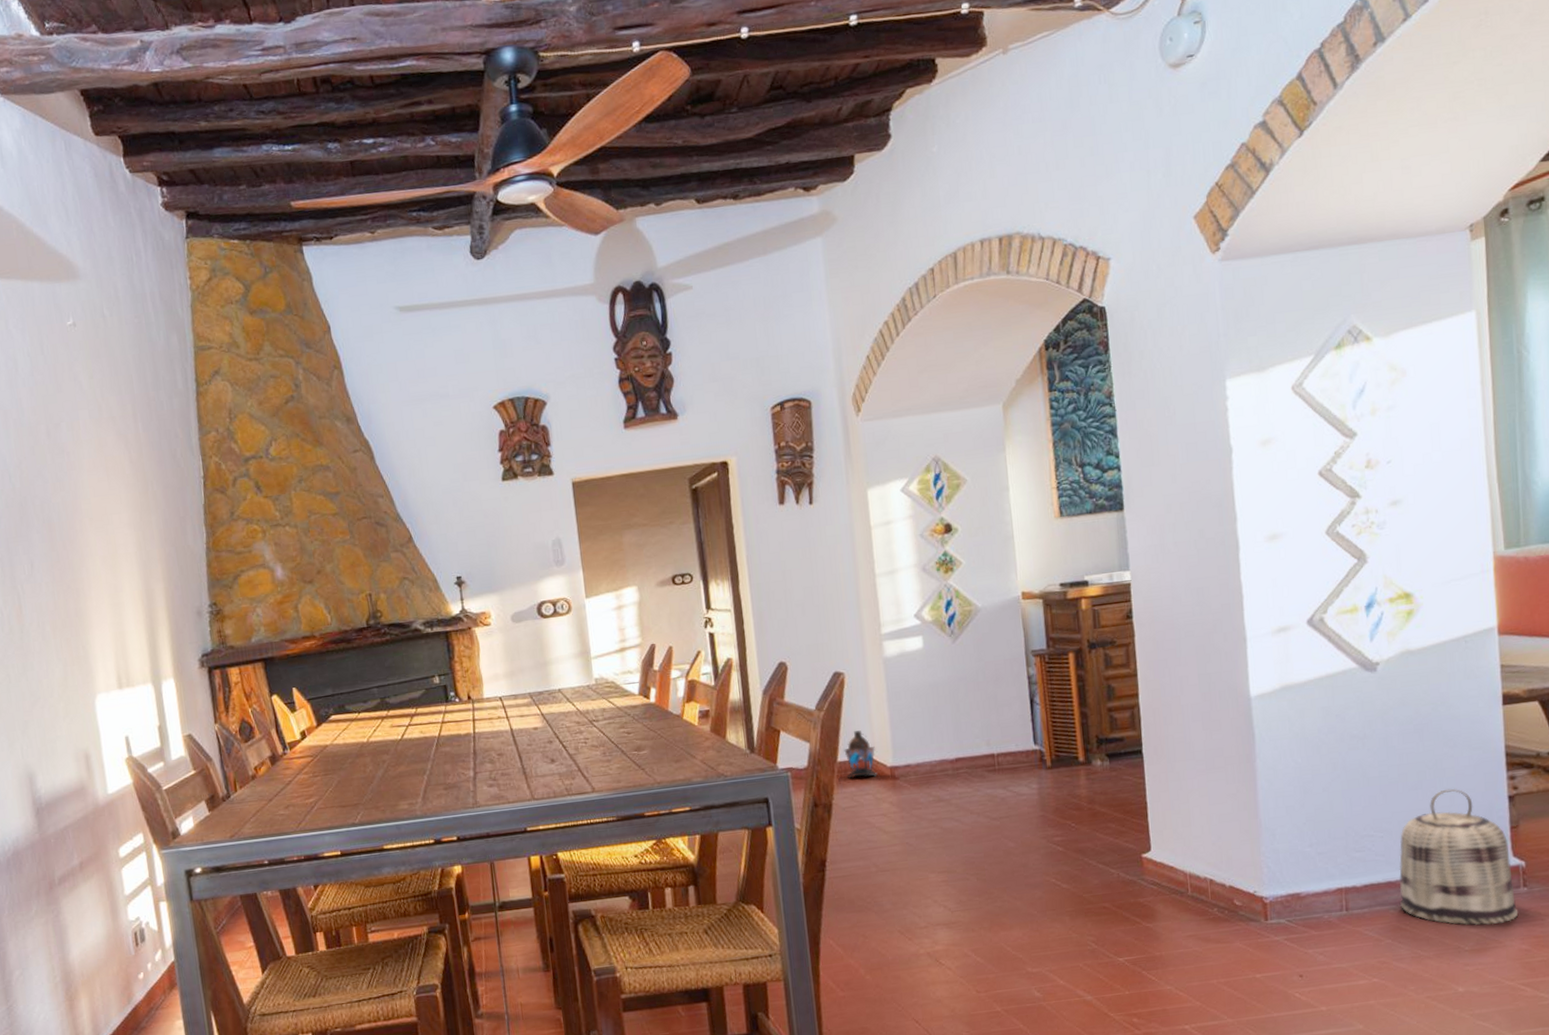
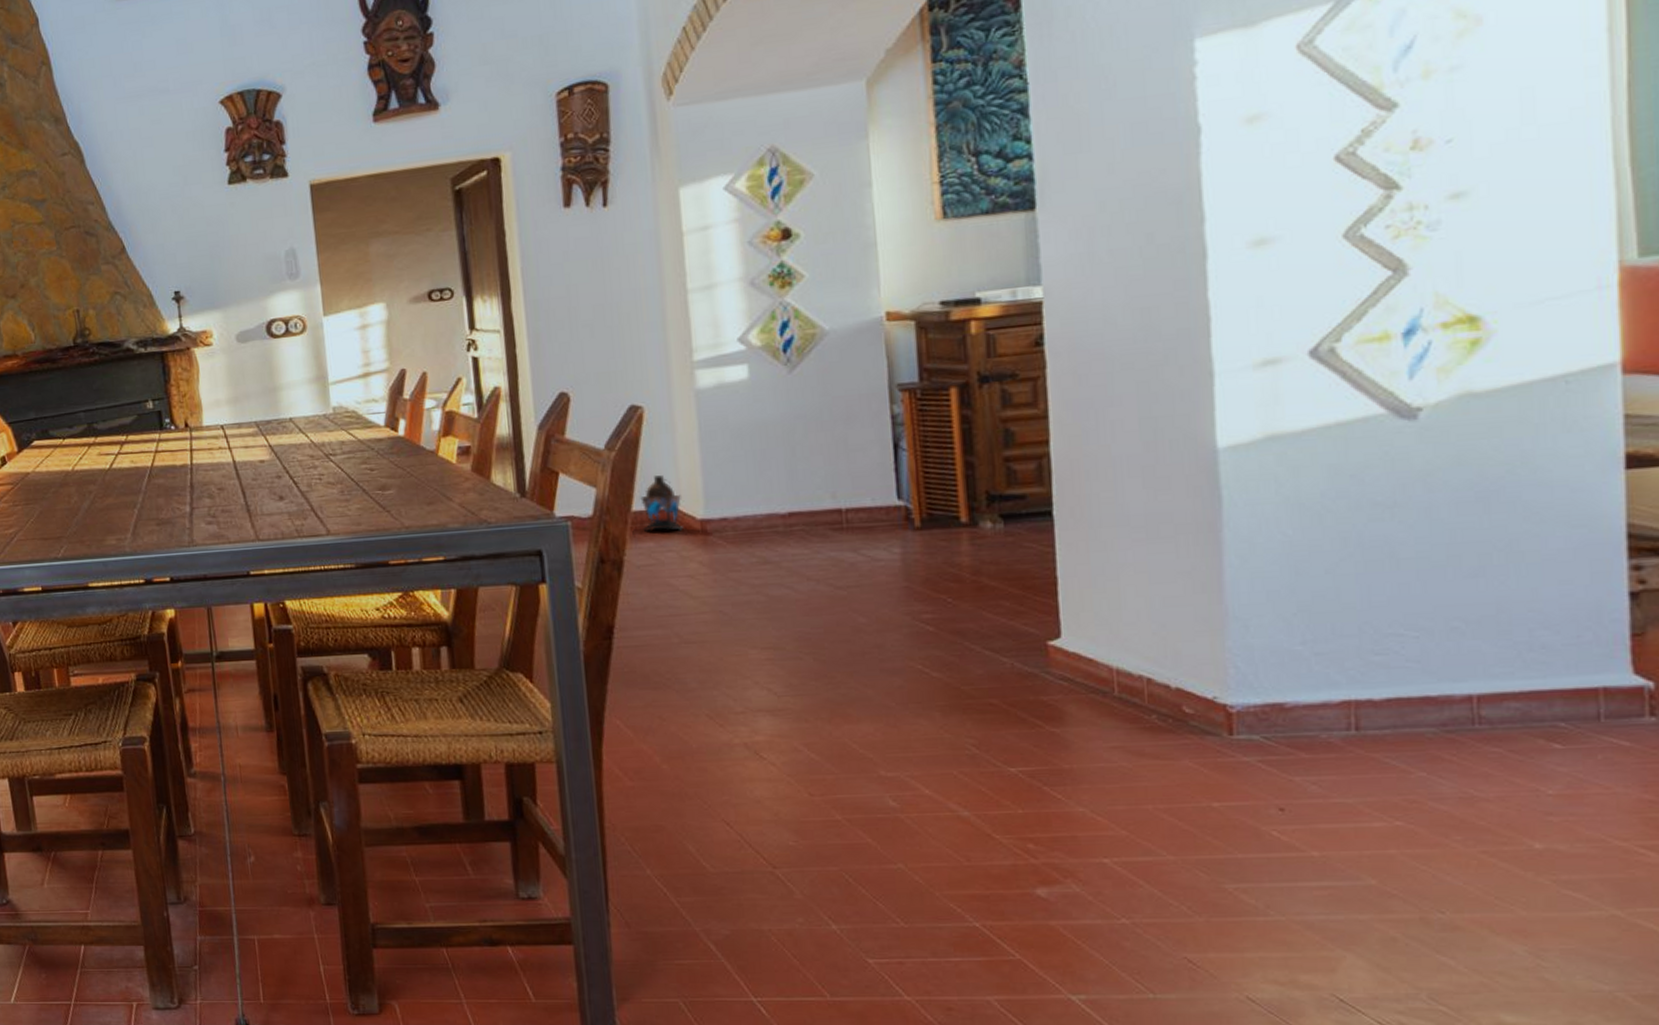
basket: present [1399,788,1519,926] -> none [1442,578,1640,764]

